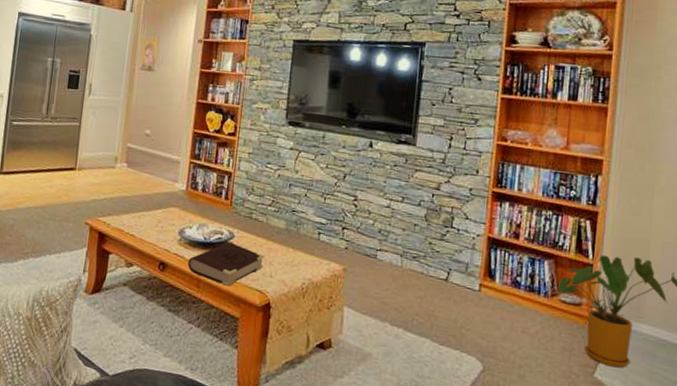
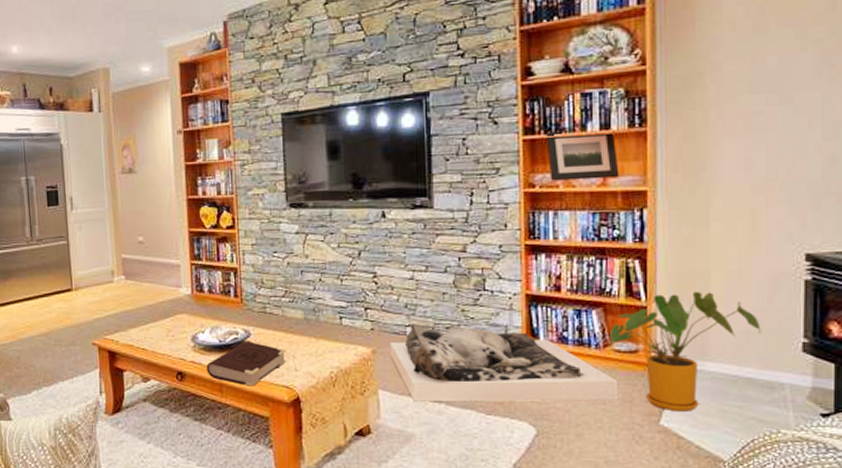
dog bed: none [359,249,562,348] -> present [390,324,619,401]
picture frame: none [521,94,581,145] -> present [546,131,619,181]

